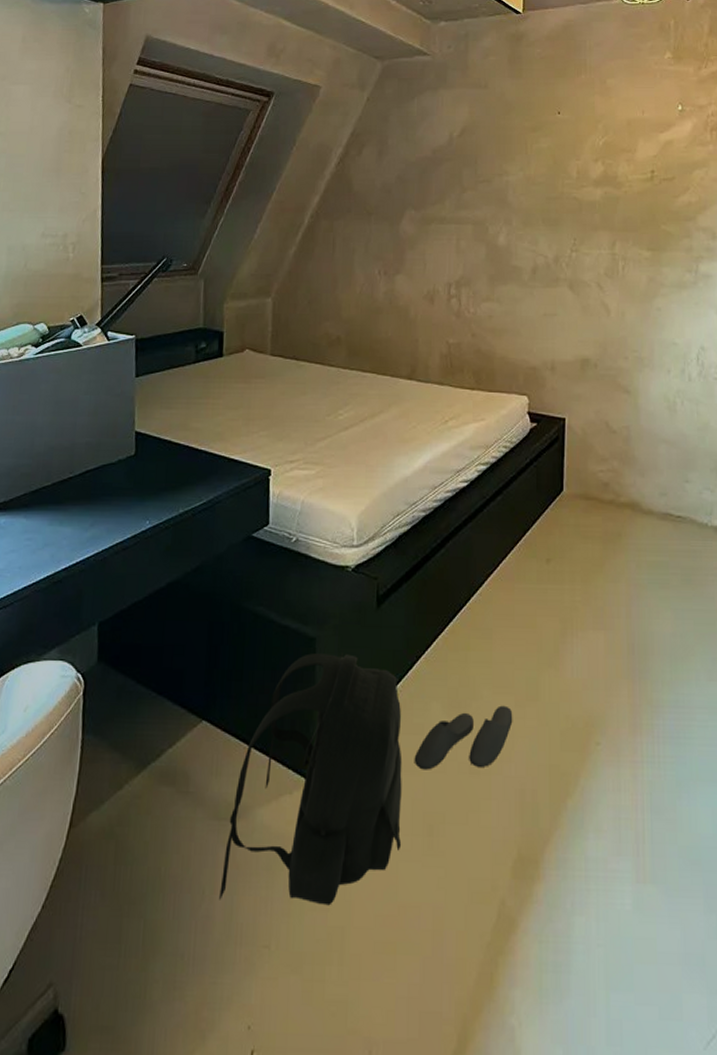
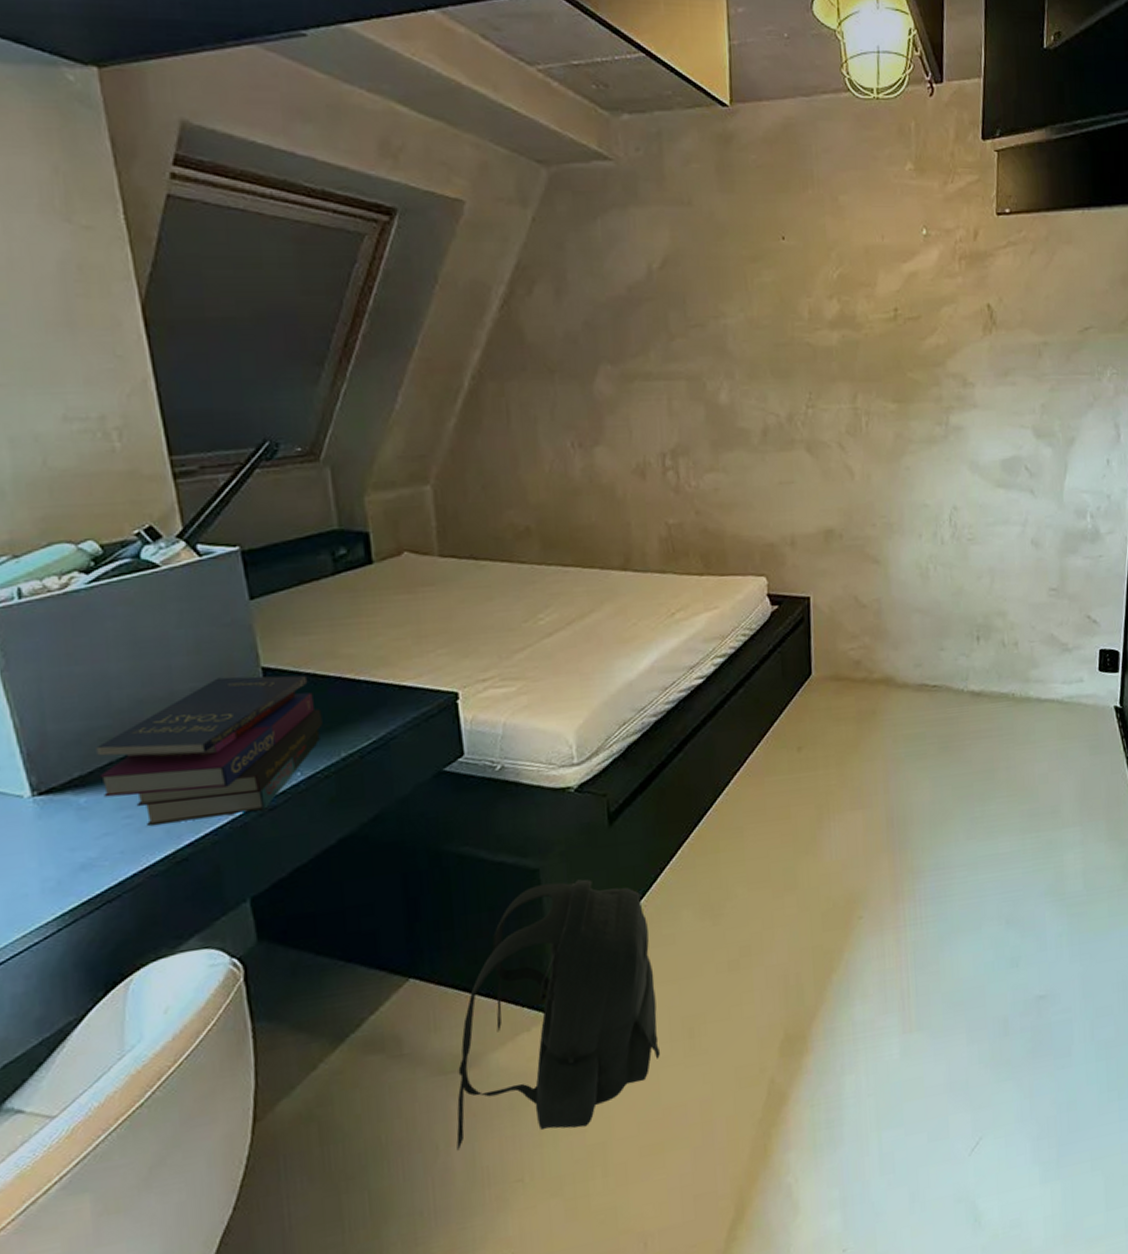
books: none [16,436,171,549] -> present [96,675,323,825]
slippers: present [414,705,513,770] -> none [666,899,771,978]

